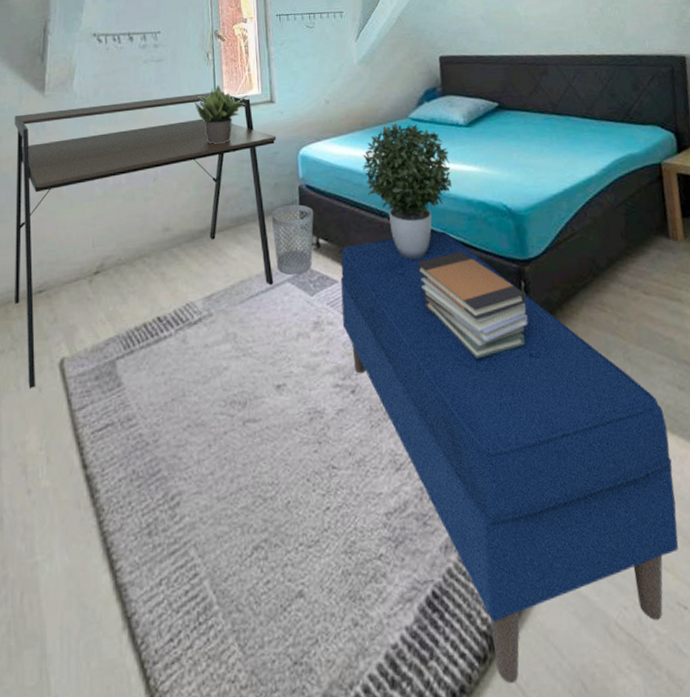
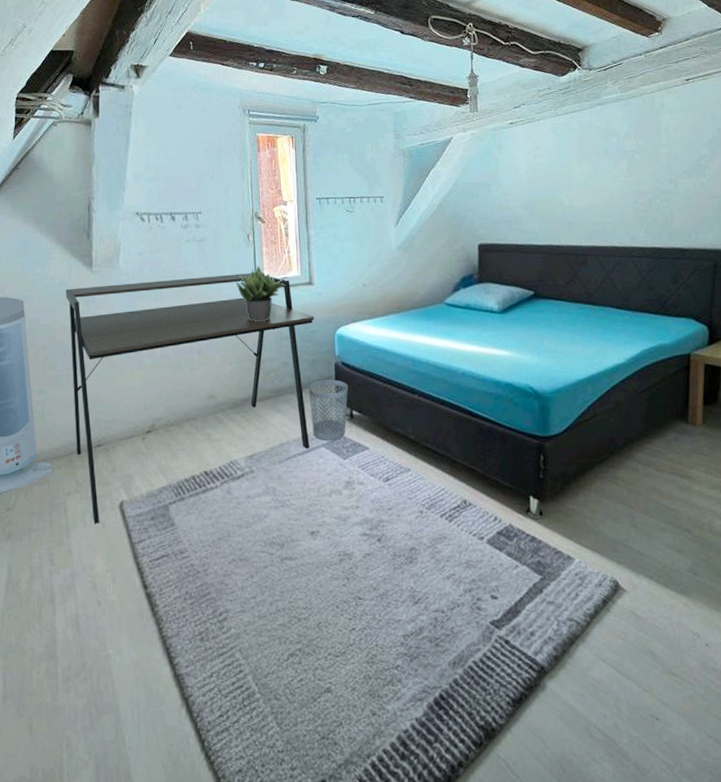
bench: present [341,231,679,683] -> none [371,408,662,762]
potted plant: present [361,122,452,261] -> none [395,307,482,433]
book stack: present [416,251,528,360] -> none [443,427,544,519]

